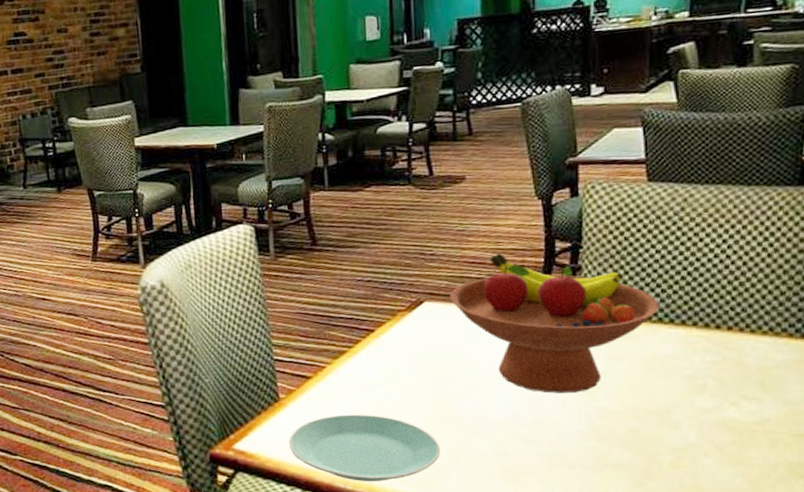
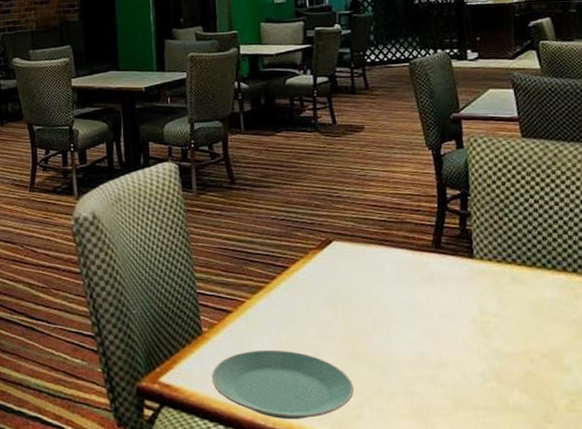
fruit bowl: present [450,253,659,393] -> none [355,197,542,334]

